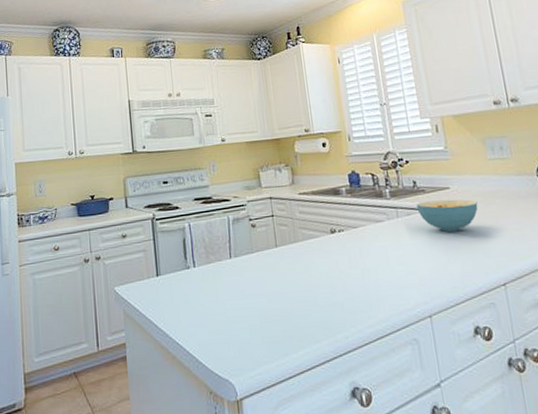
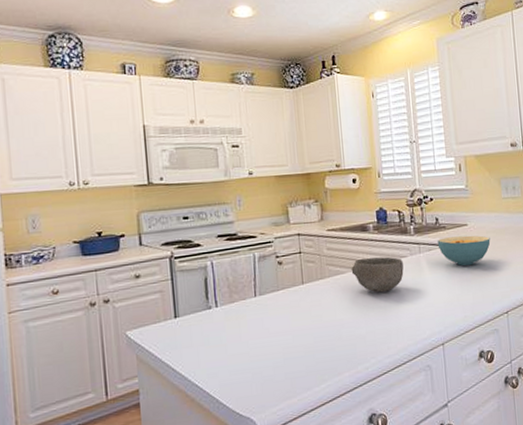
bowl: none [325,221,382,258] -> present [351,256,404,293]

